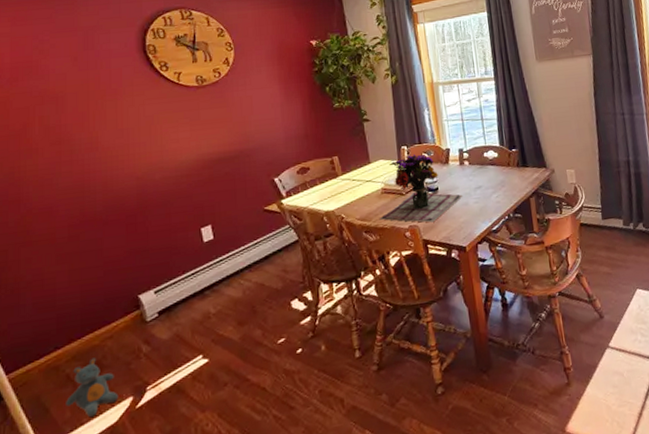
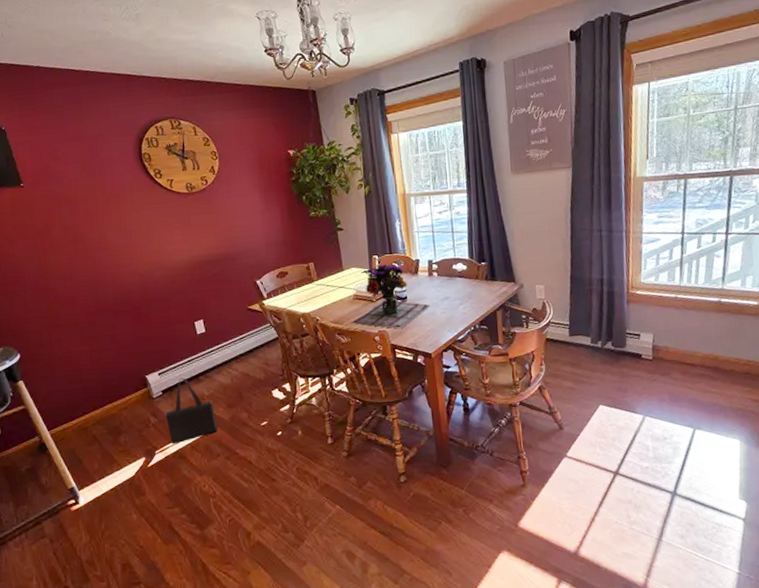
stuffed animal: present [66,357,119,417] -> none [94,423,134,470]
tote bag: none [160,294,226,377] -> present [165,377,218,444]

